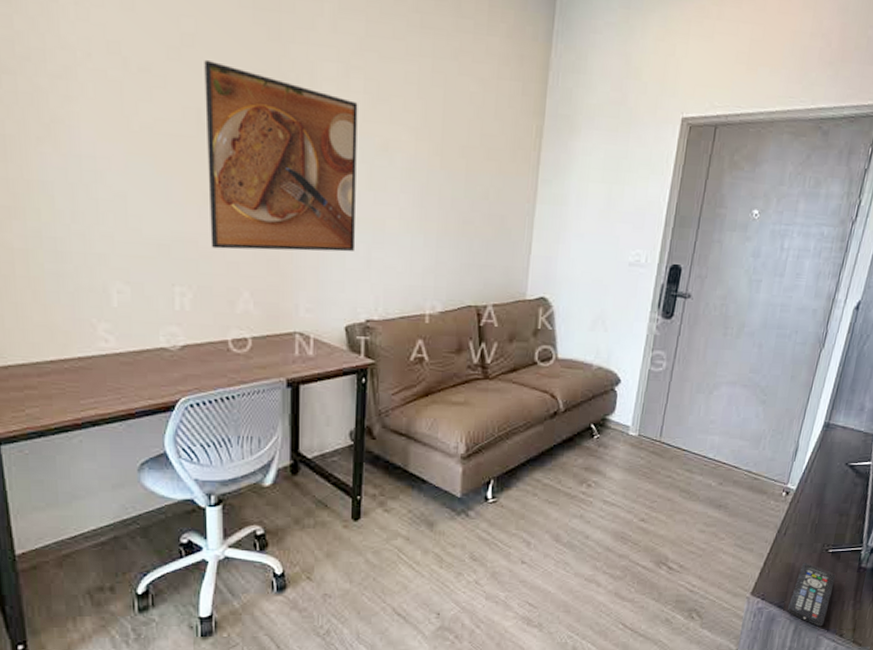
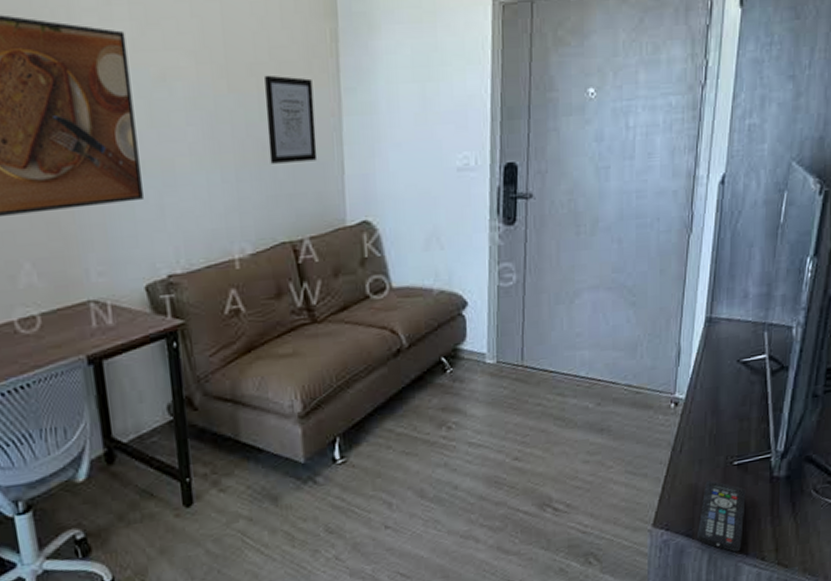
wall art: none [468,158,515,239] -> present [265,74,318,164]

